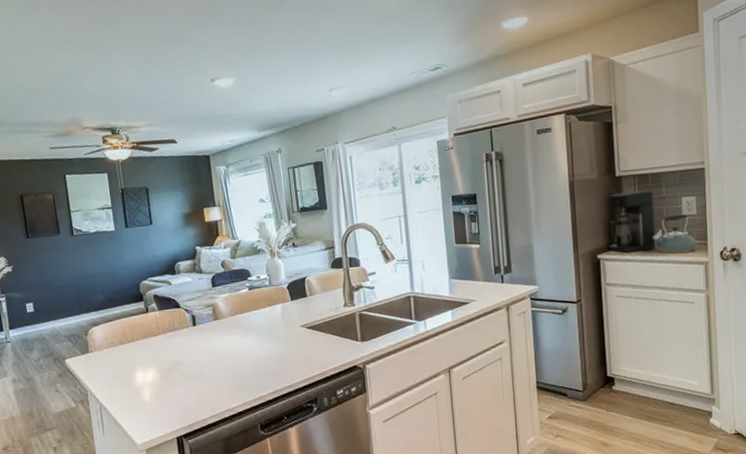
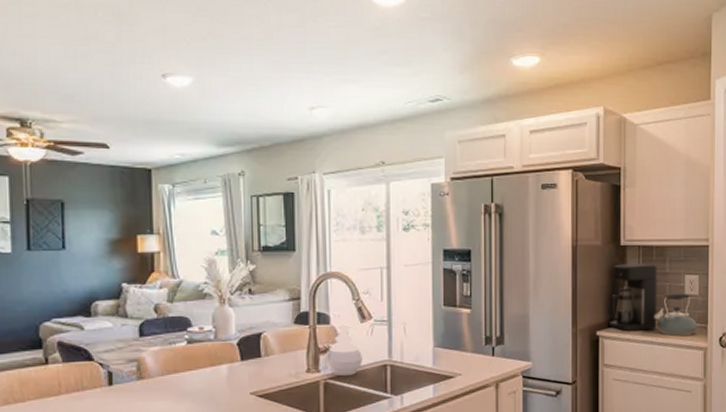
soap dispenser: none [359,265,390,308] -> present [326,324,362,376]

